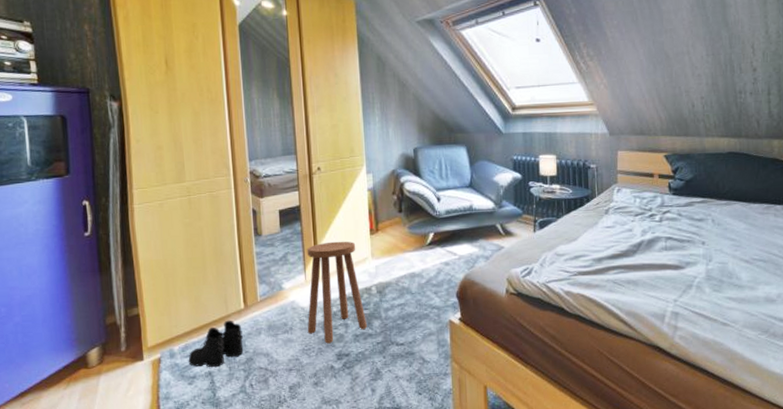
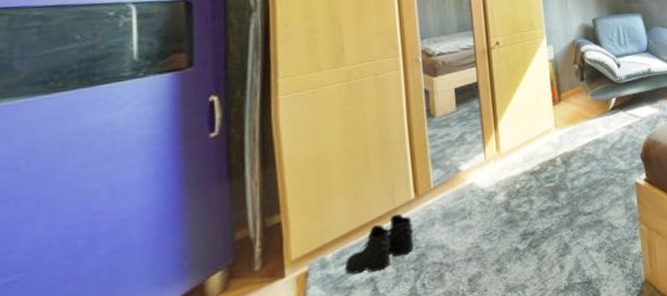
stool: present [307,241,367,344] -> none [486,114,553,225]

